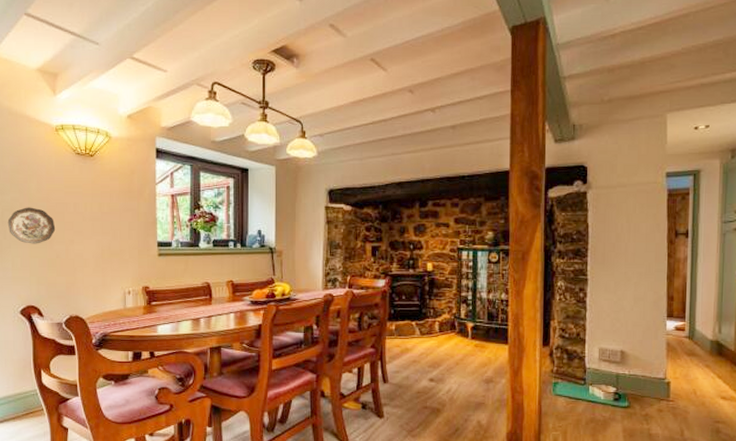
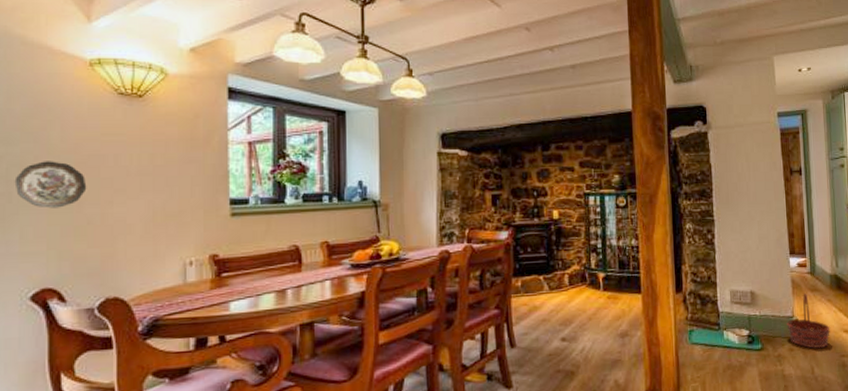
basket: none [657,357,707,413] -> present [786,294,831,349]

